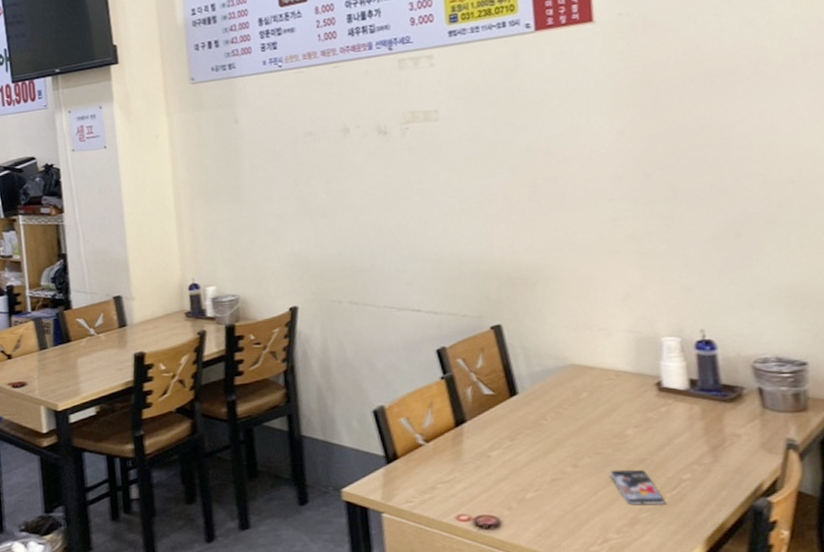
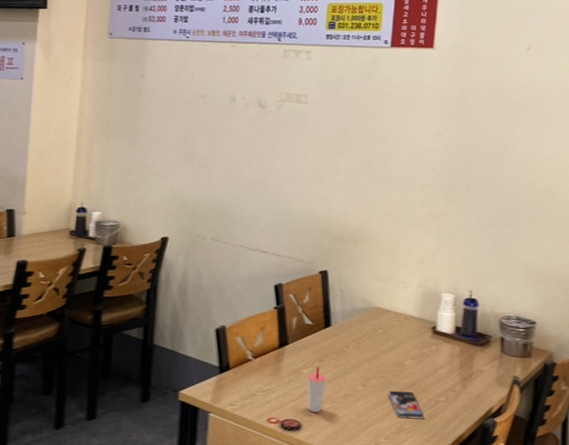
cup: none [497,447,525,504] -> present [307,367,327,412]

